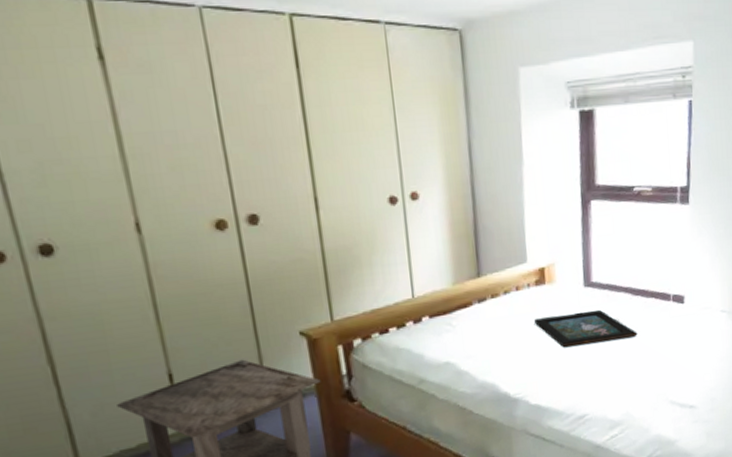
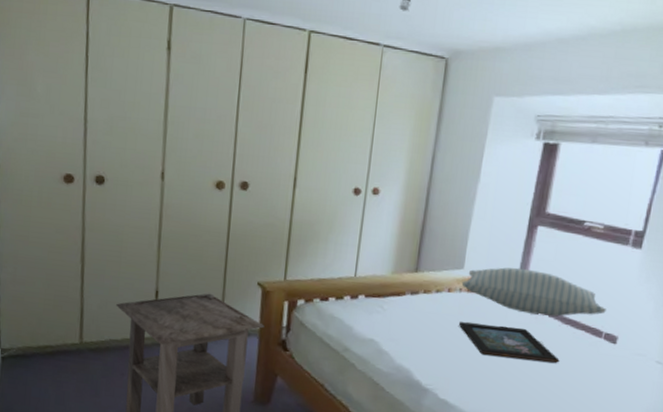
pillow: none [528,247,669,294] -> present [461,267,606,317]

